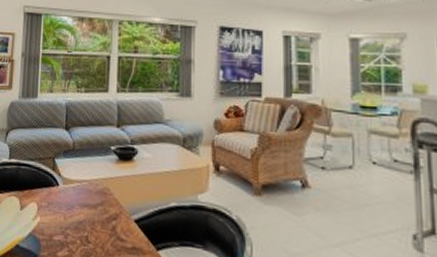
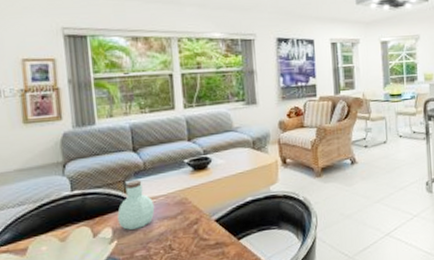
jar: none [43,158,78,211] -> present [117,179,155,230]

